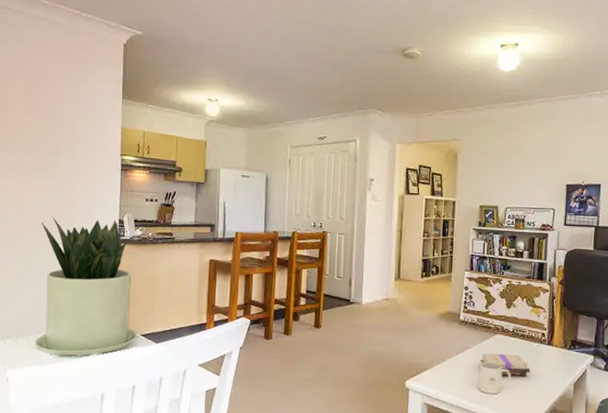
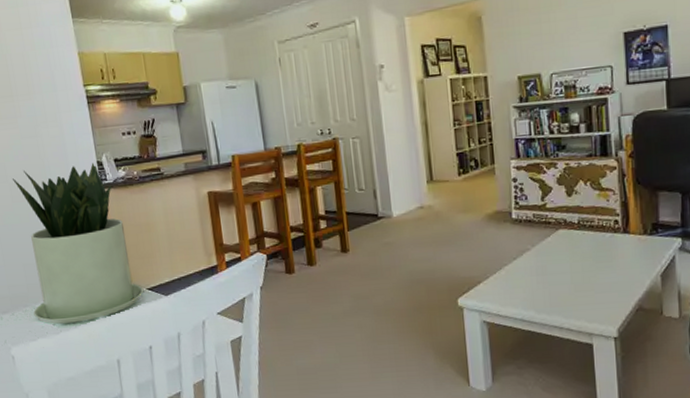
mug: present [478,361,512,394] -> none [543,262,584,301]
books: present [479,353,531,377] -> none [542,249,606,278]

